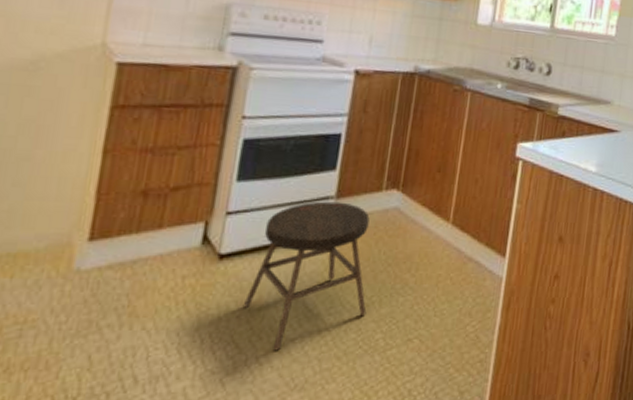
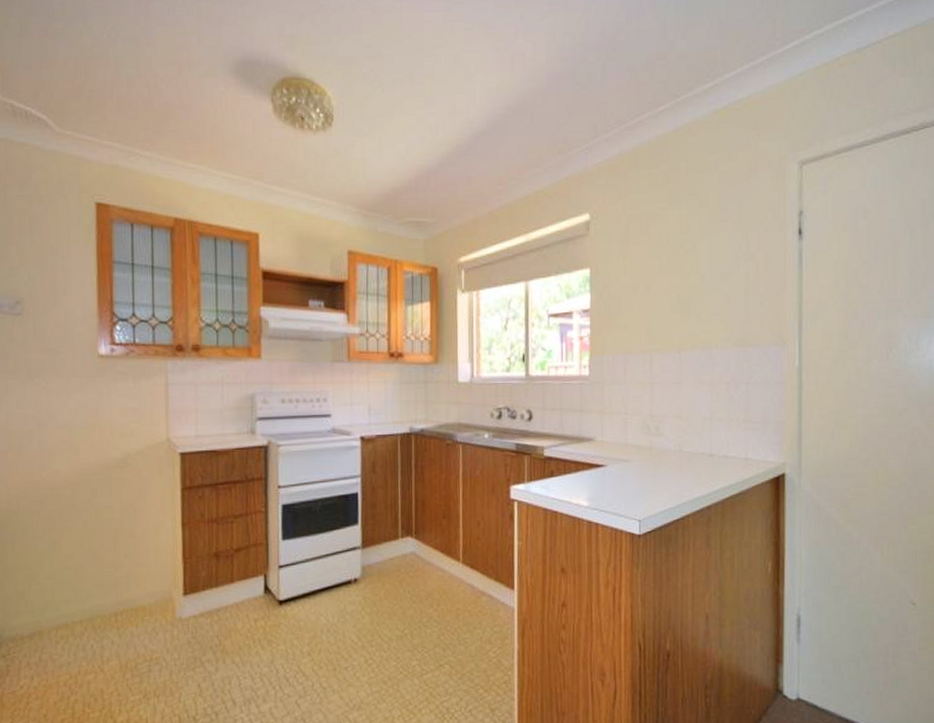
stool: present [242,201,370,351] -> none [303,551,402,678]

